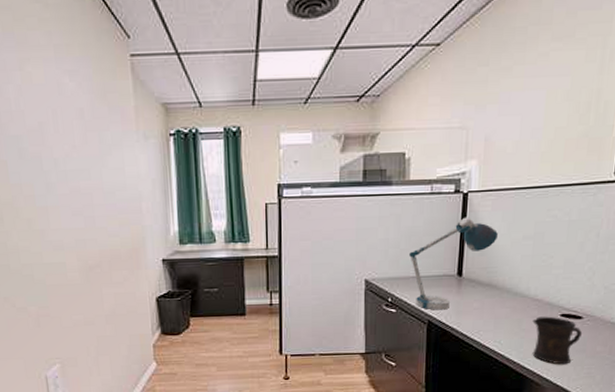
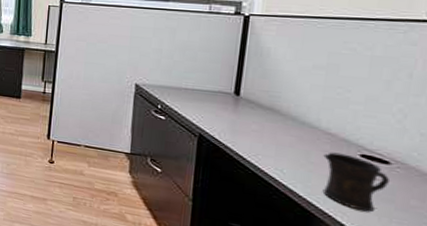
desk lamp: present [409,217,498,310] -> none [183,38,283,126]

